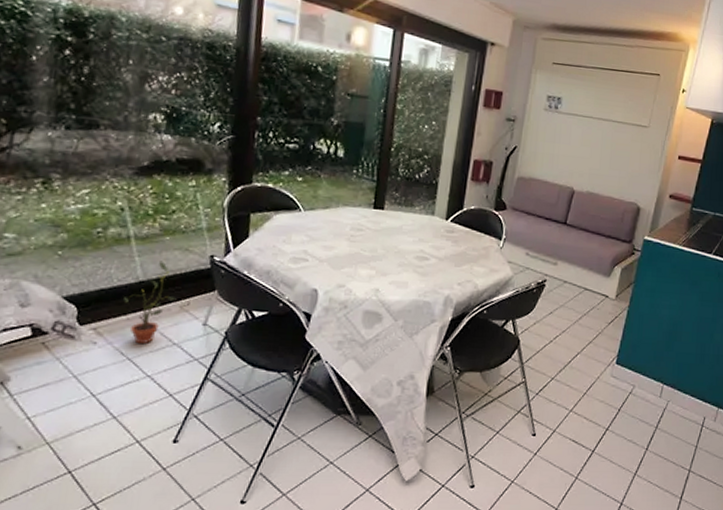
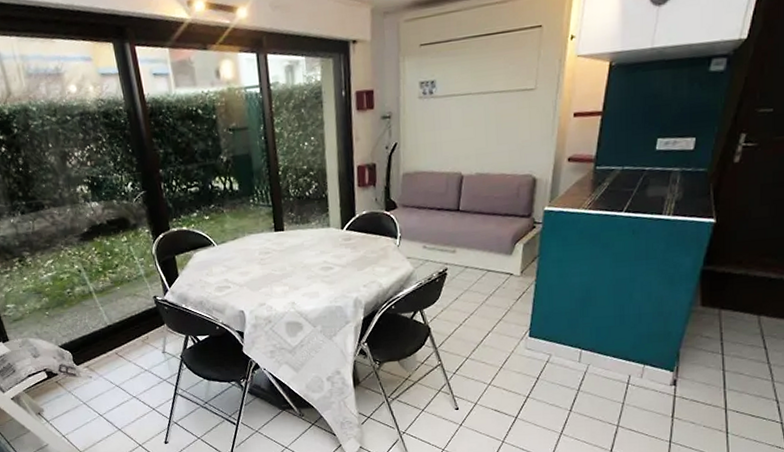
potted plant: present [124,260,177,345] -> none [101,307,138,374]

